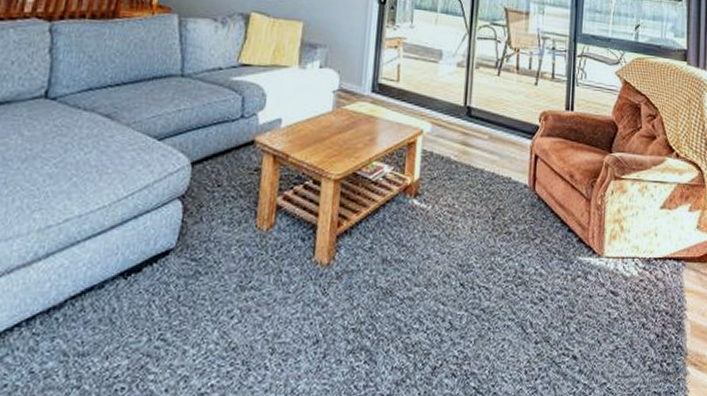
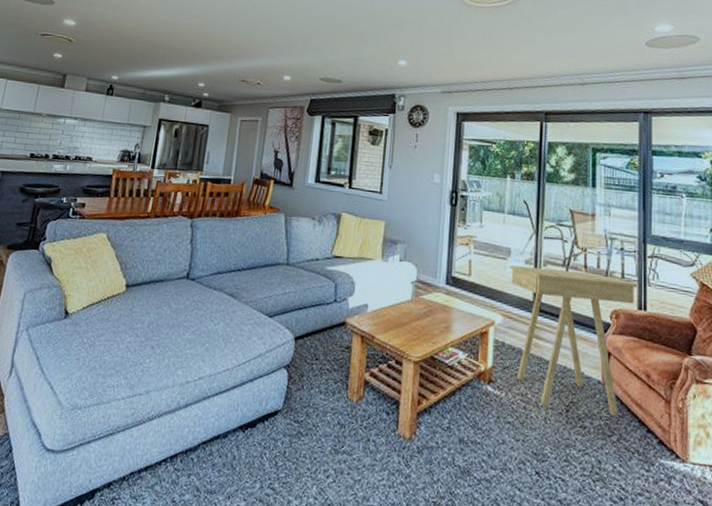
side table: none [440,69,567,219] -> present [509,265,638,416]

